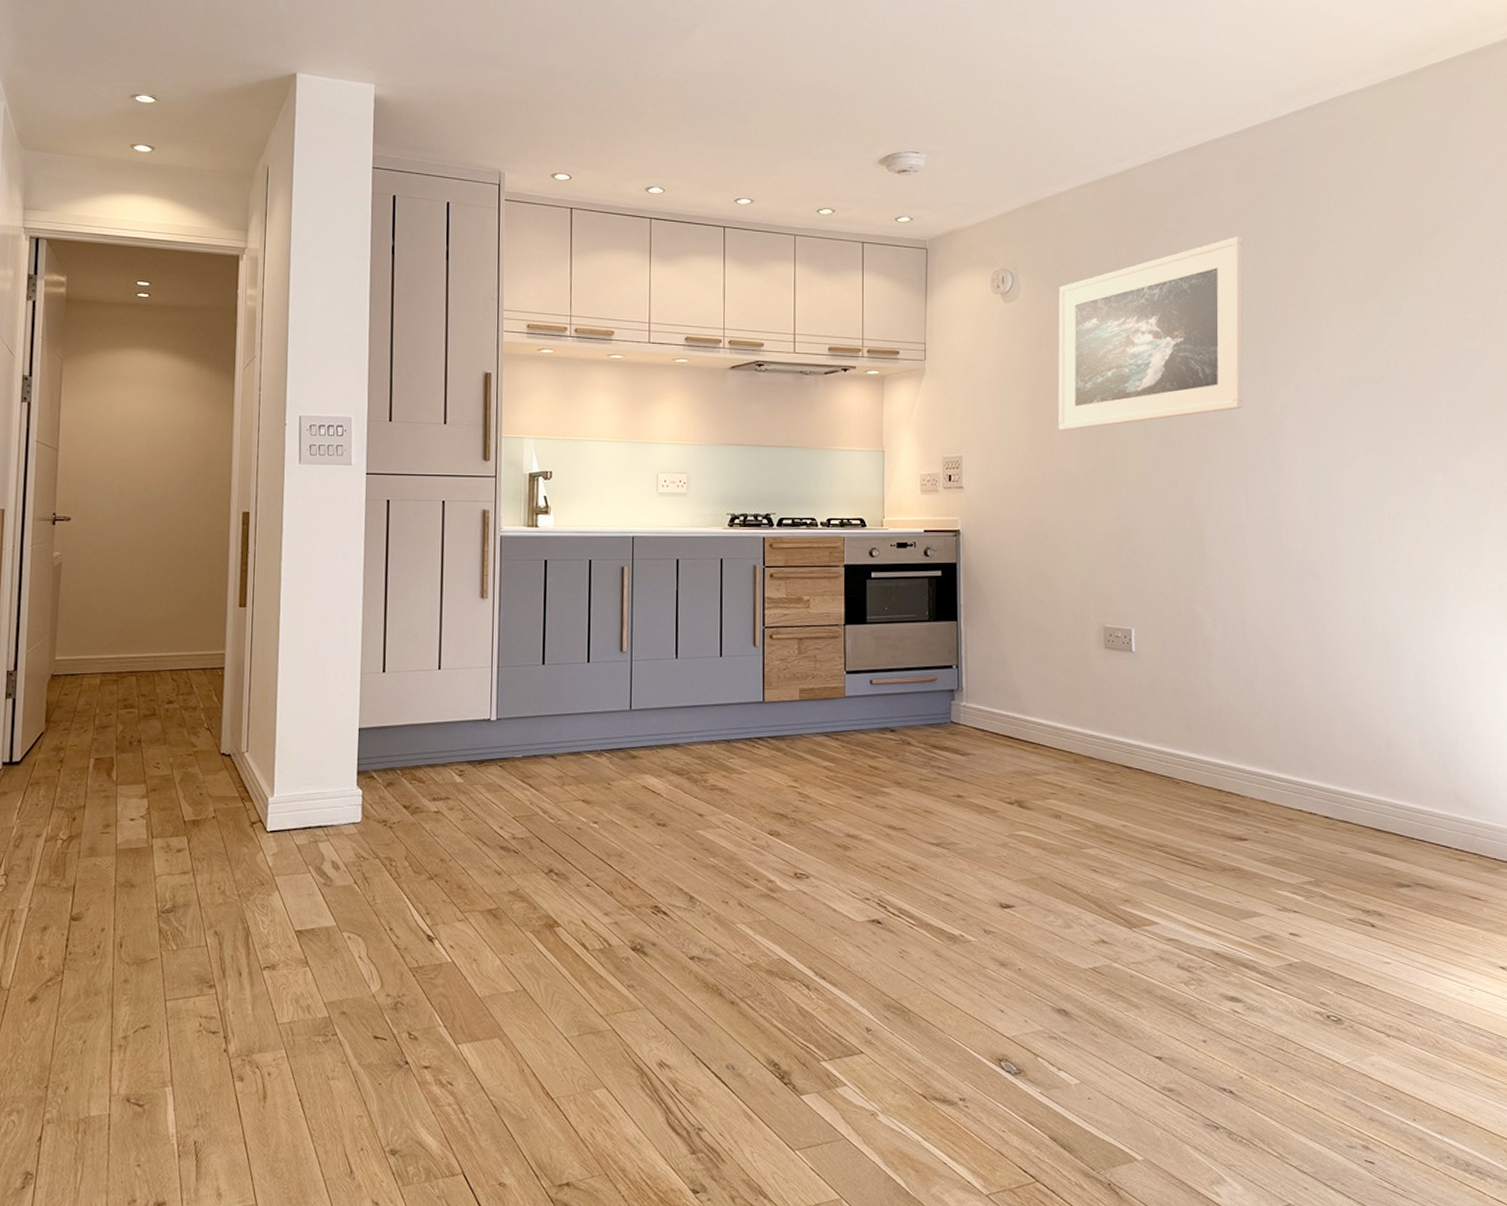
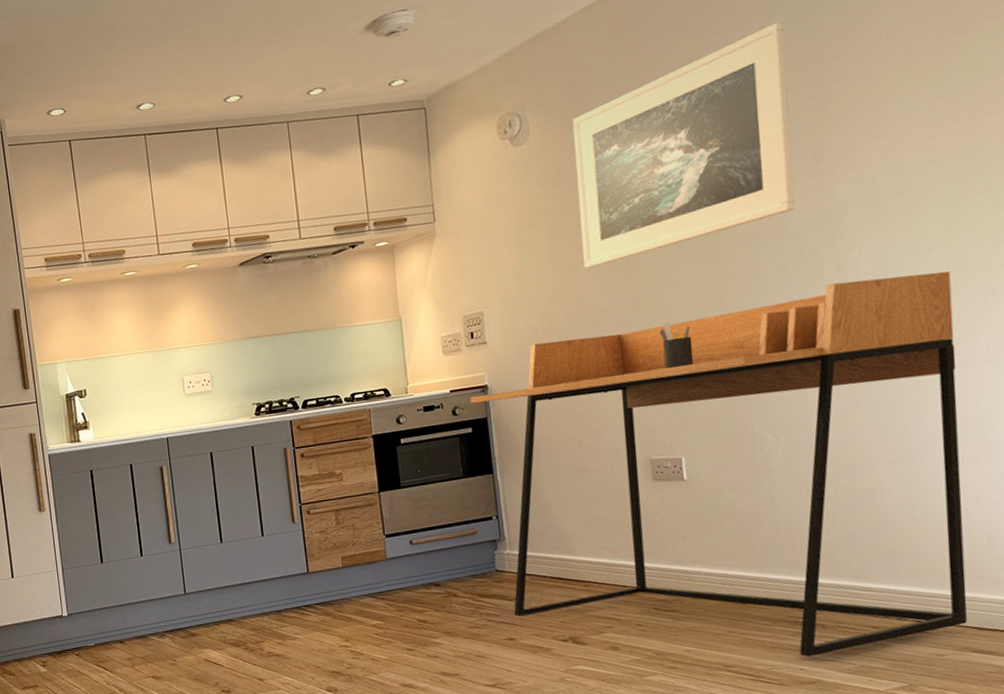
desk: none [942,482,1368,843] -> present [470,271,968,657]
pen holder: none [1120,495,1149,540] -> present [659,323,694,369]

